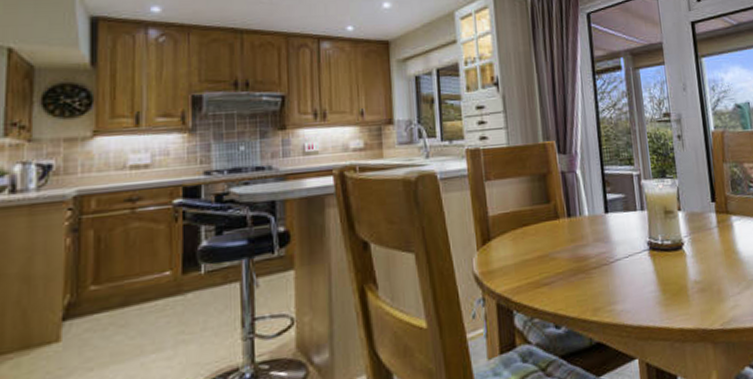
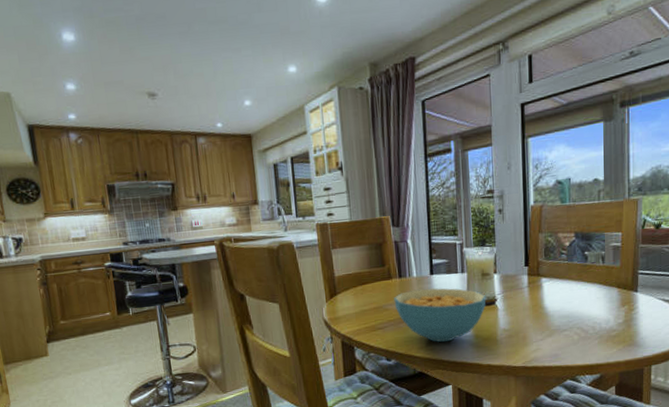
cereal bowl: none [562,229,672,301] -> present [394,288,486,343]

